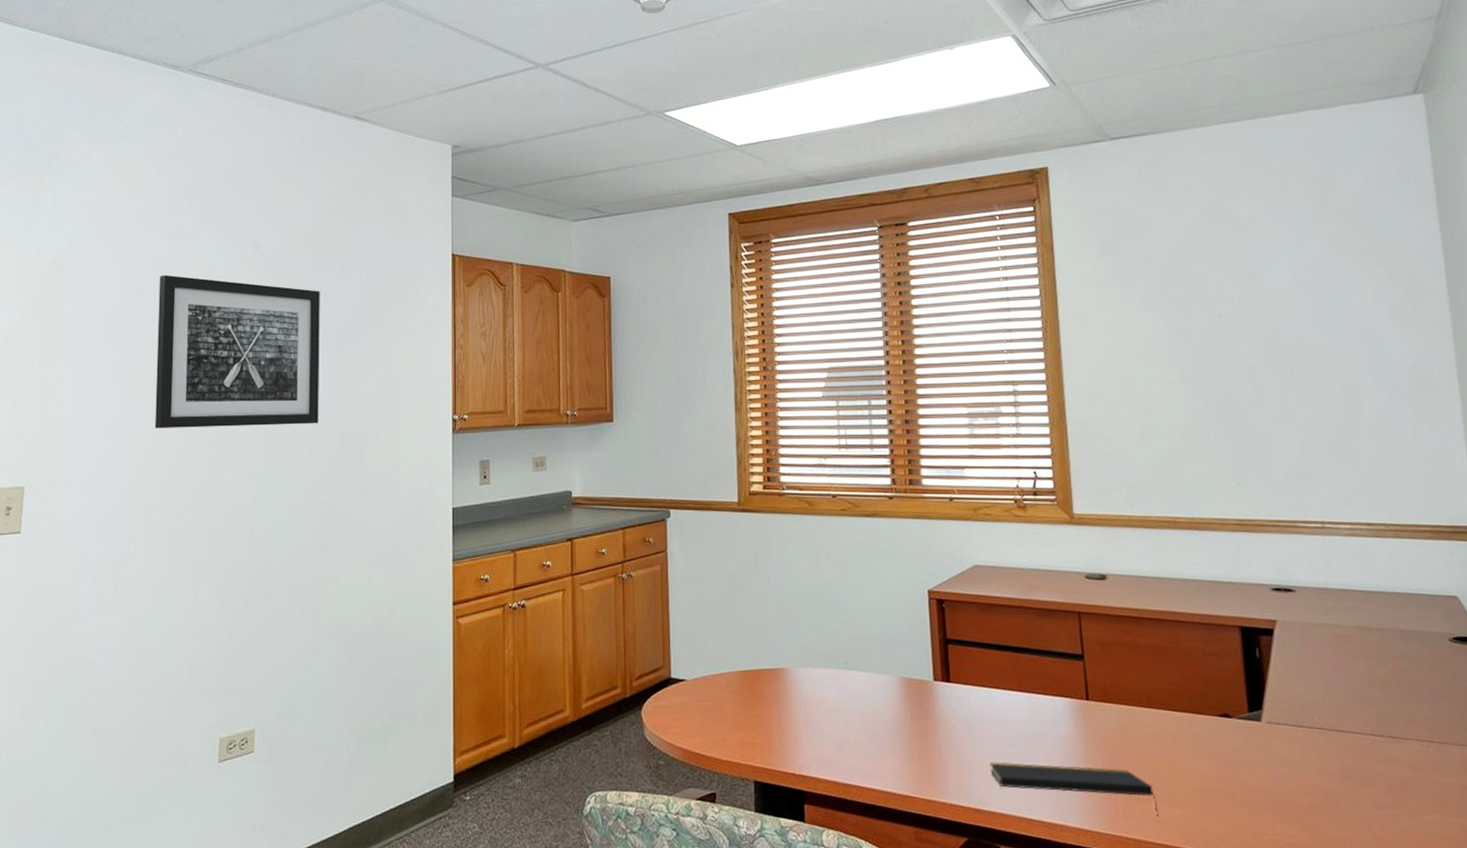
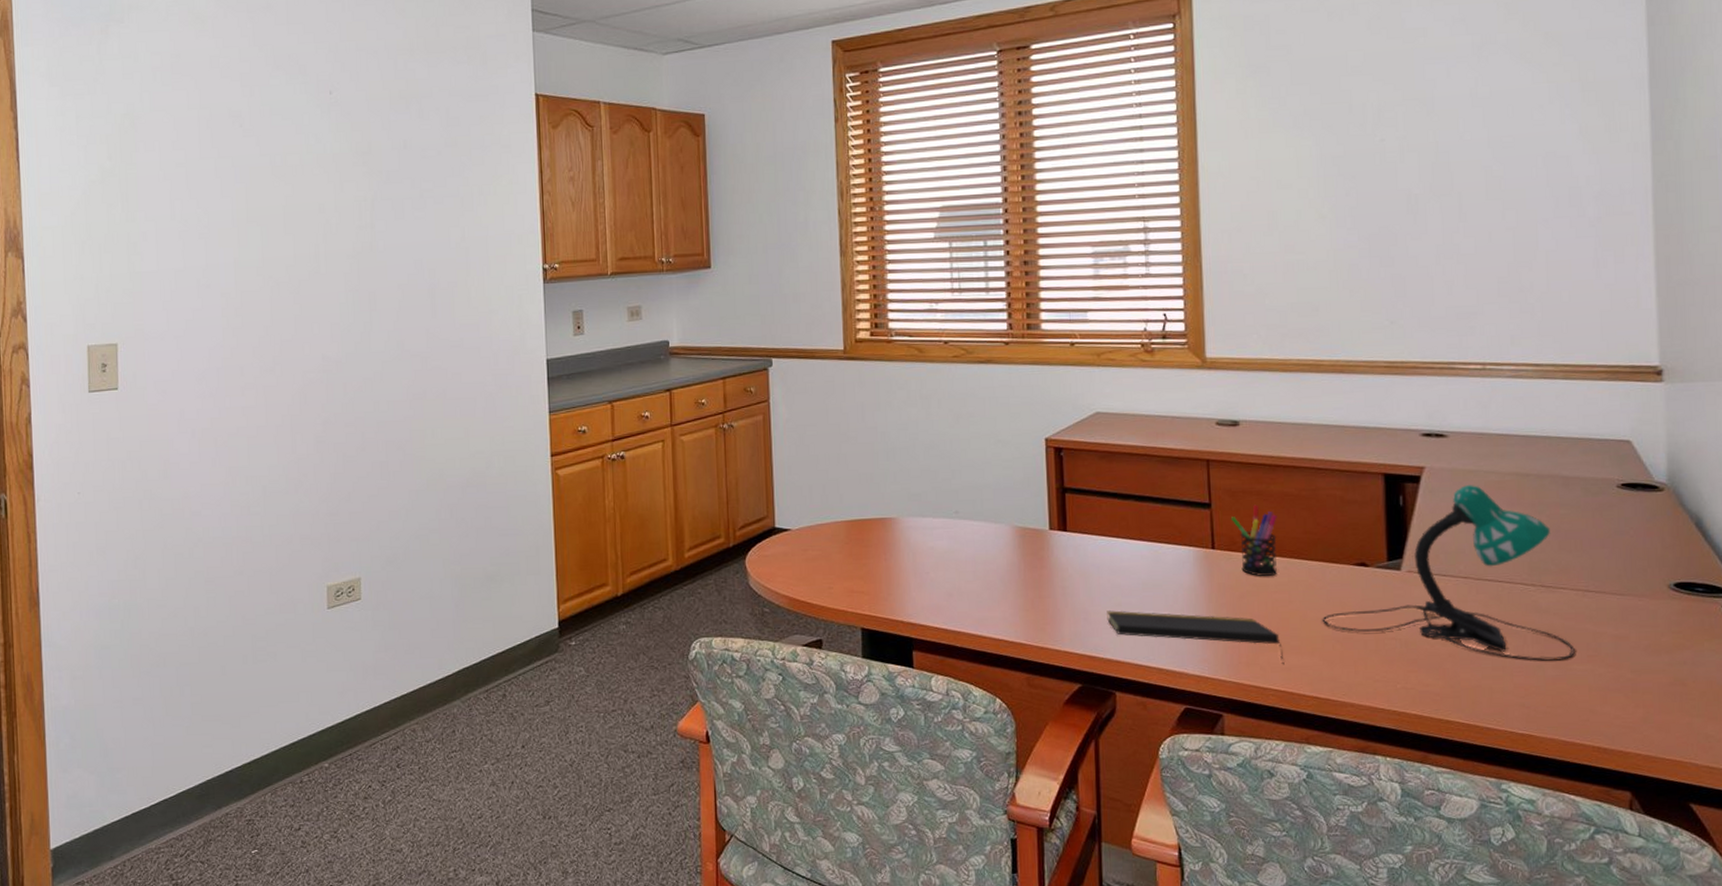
wall art: present [155,274,320,429] -> none [234,124,406,283]
pen holder: none [1102,656,1148,727] -> present [1230,504,1277,576]
desk lamp: none [1191,638,1425,812] -> present [1322,485,1575,661]

